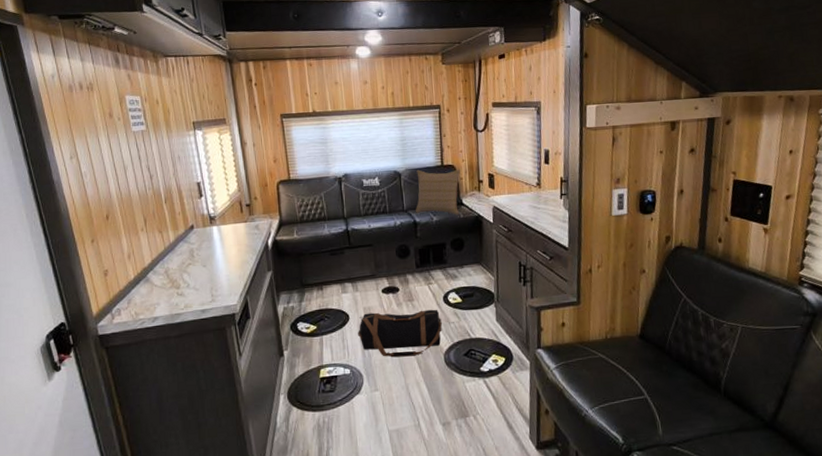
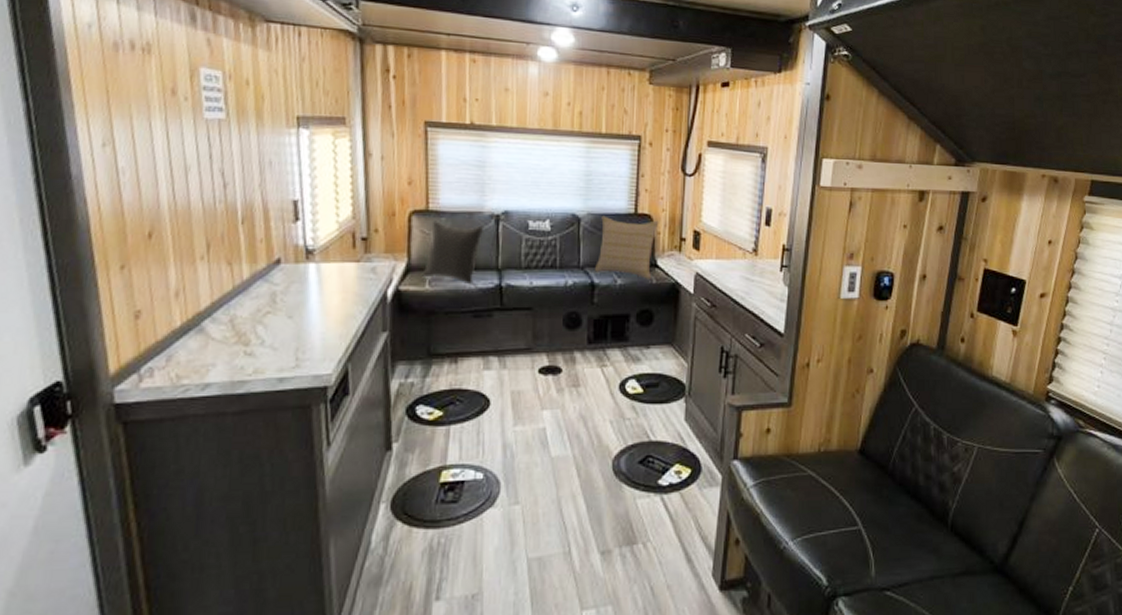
pillow: none [291,186,332,232] -> present [422,221,485,285]
duffel bag: present [358,309,443,358] -> none [499,399,615,461]

